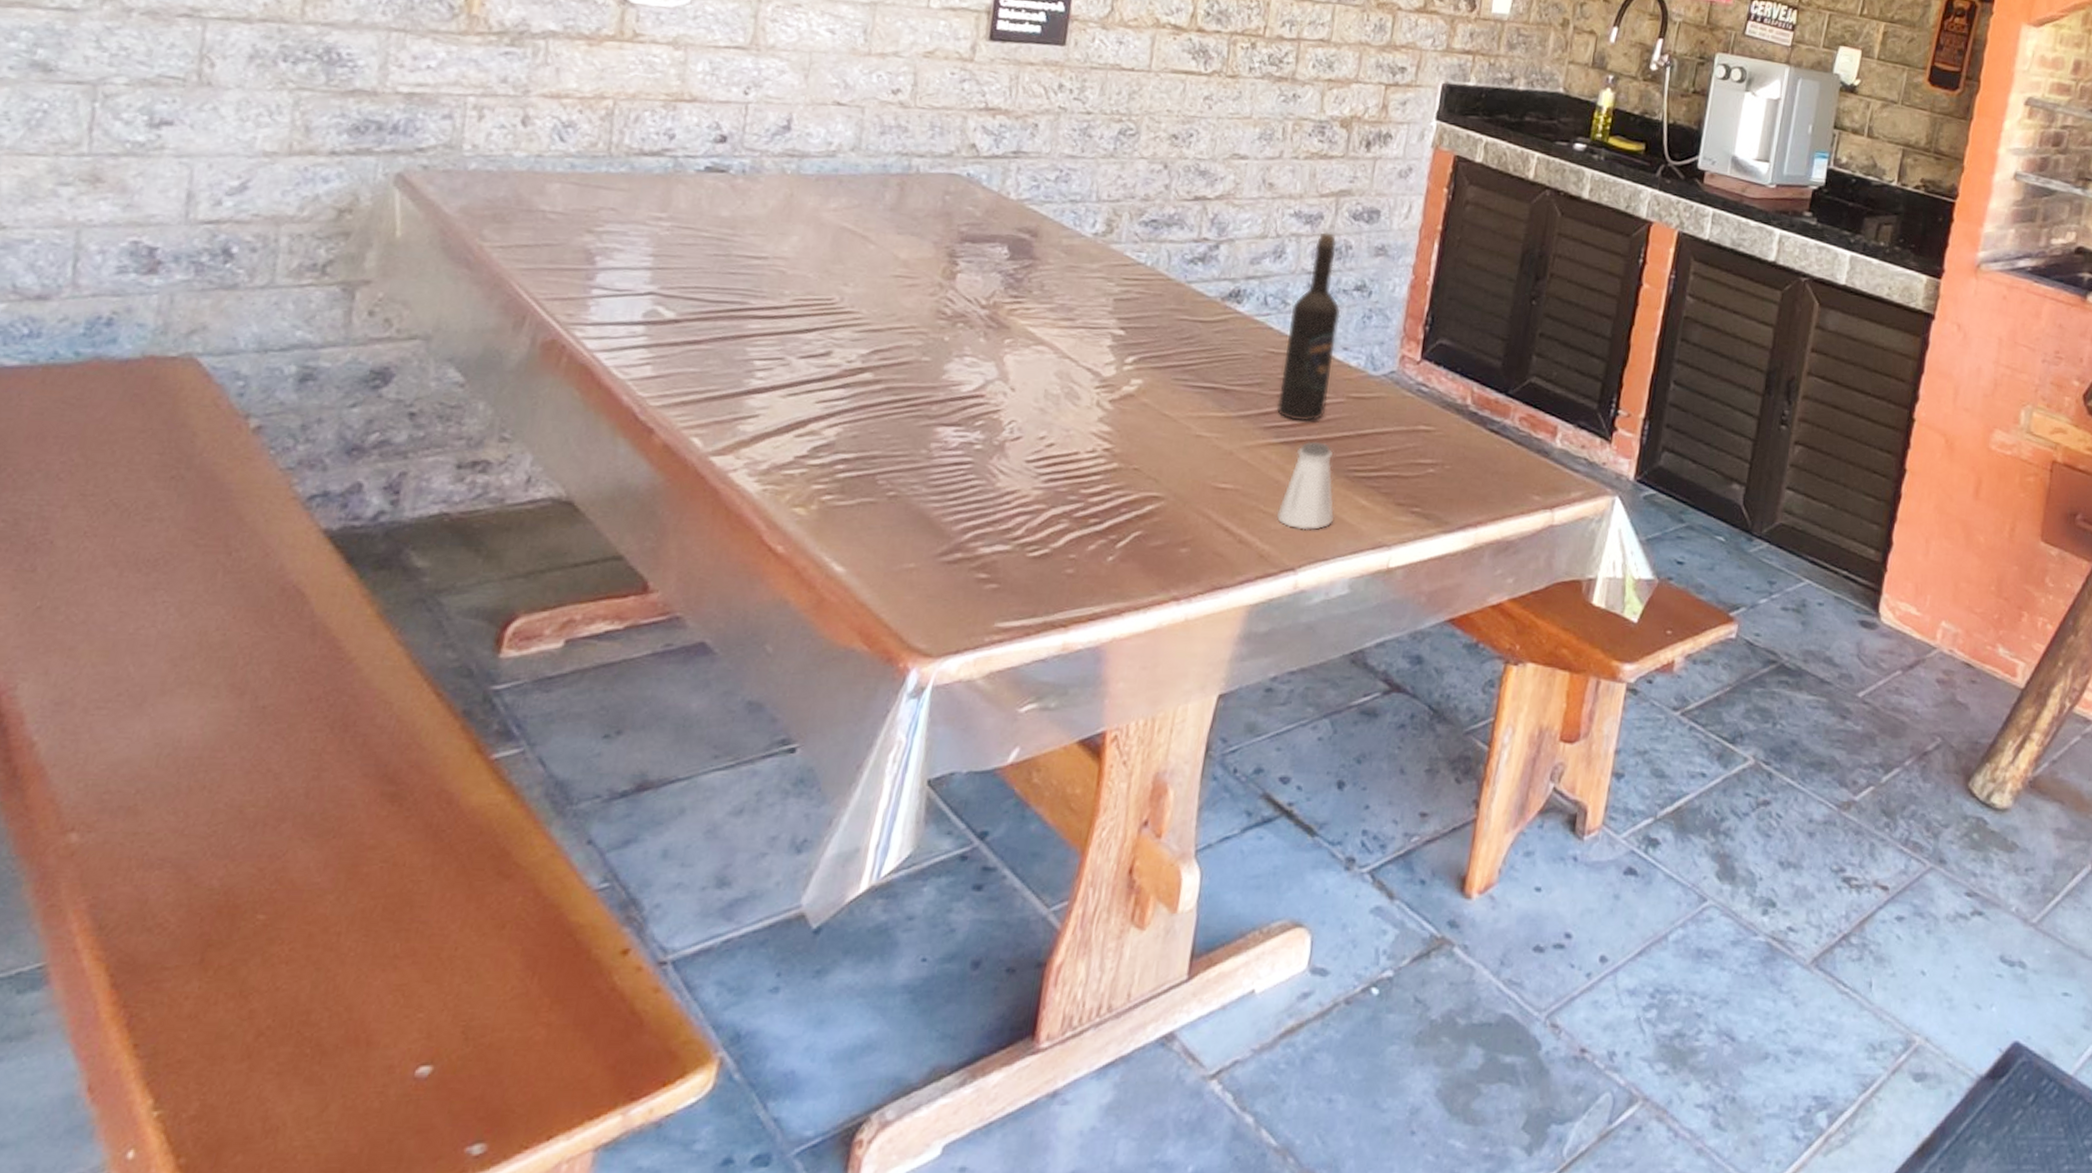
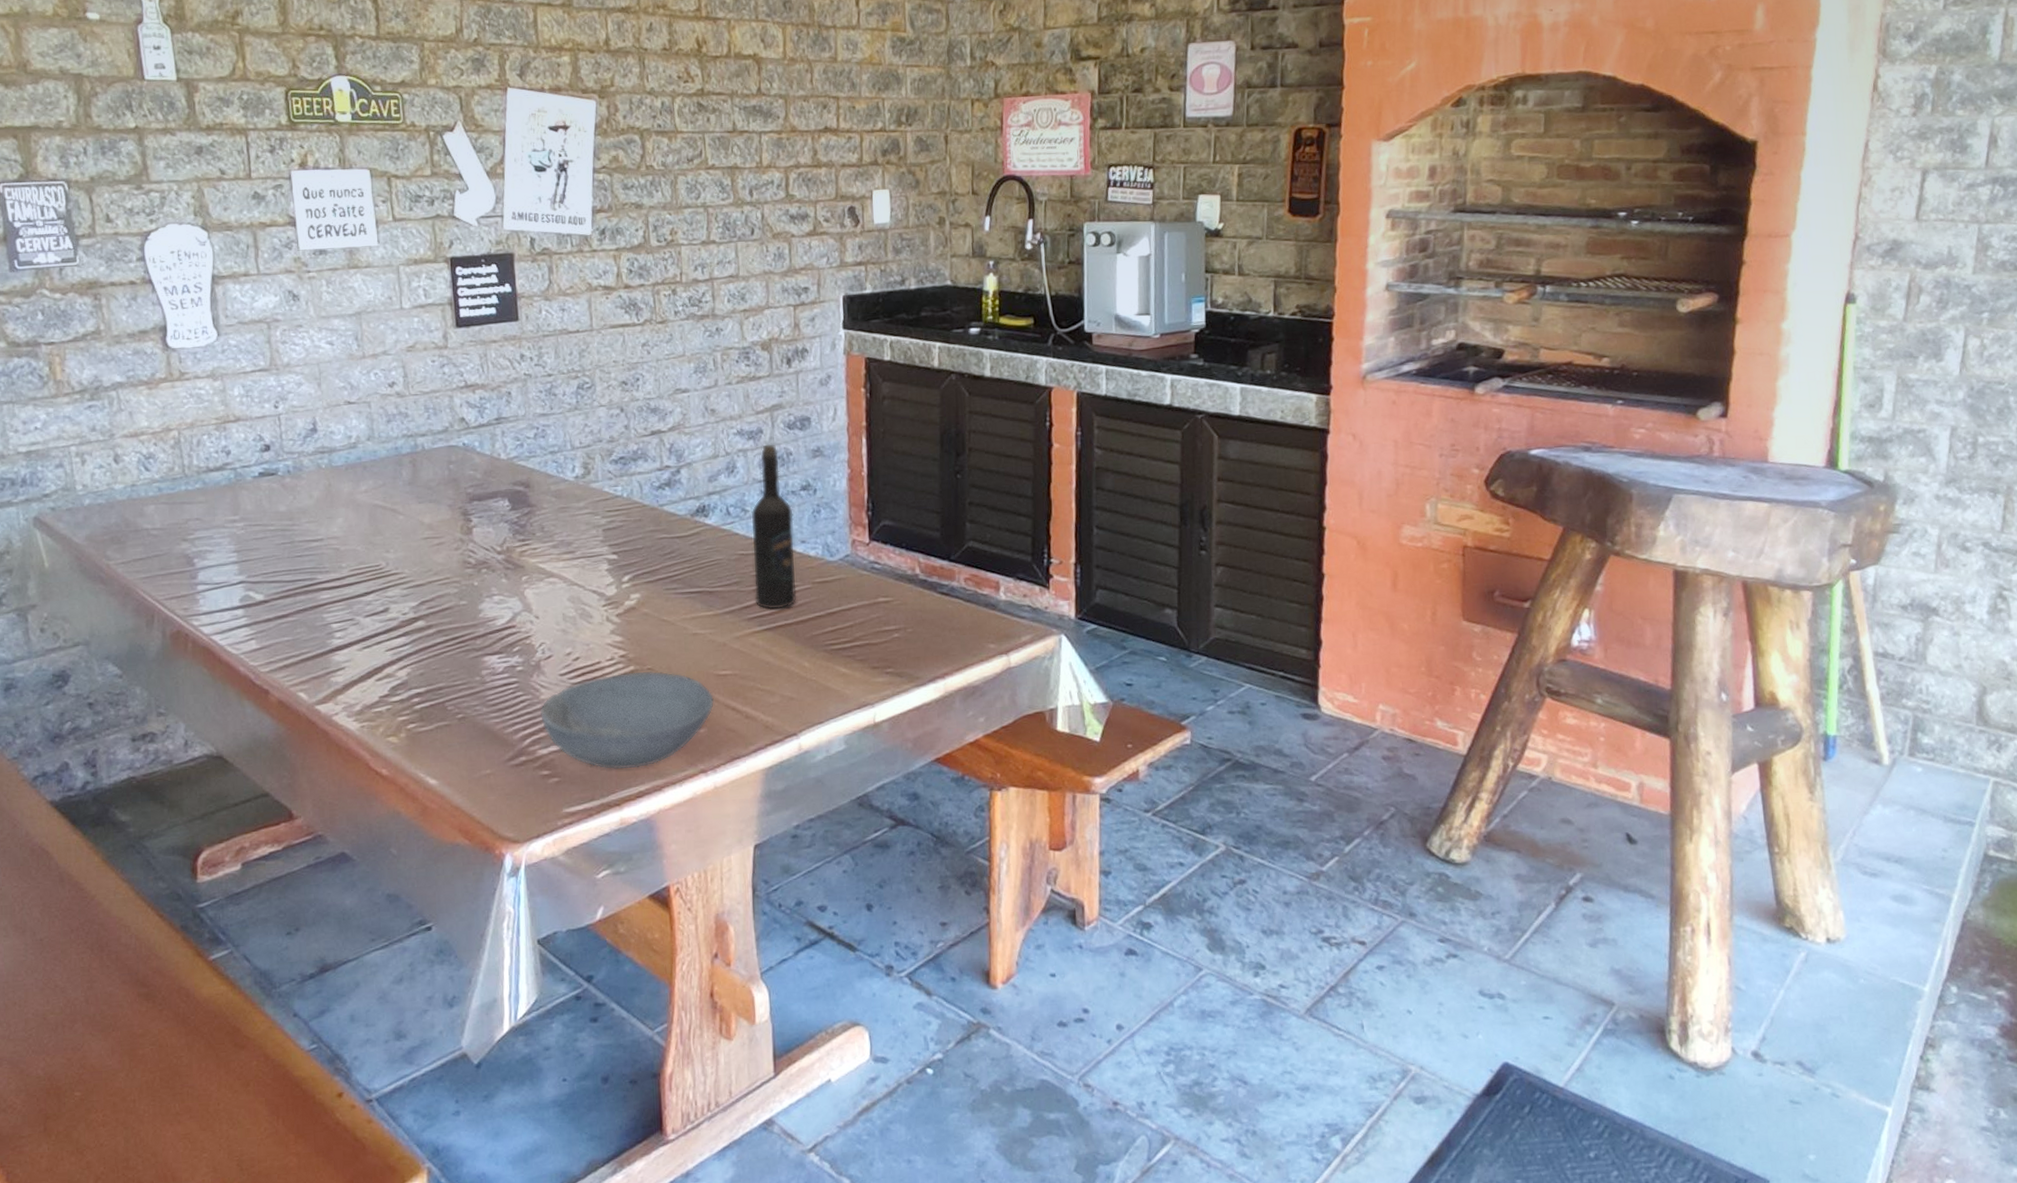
bowl: none [991,469,1206,585] -> present [539,671,714,770]
saltshaker: present [1276,441,1335,530] -> none [772,624,822,701]

